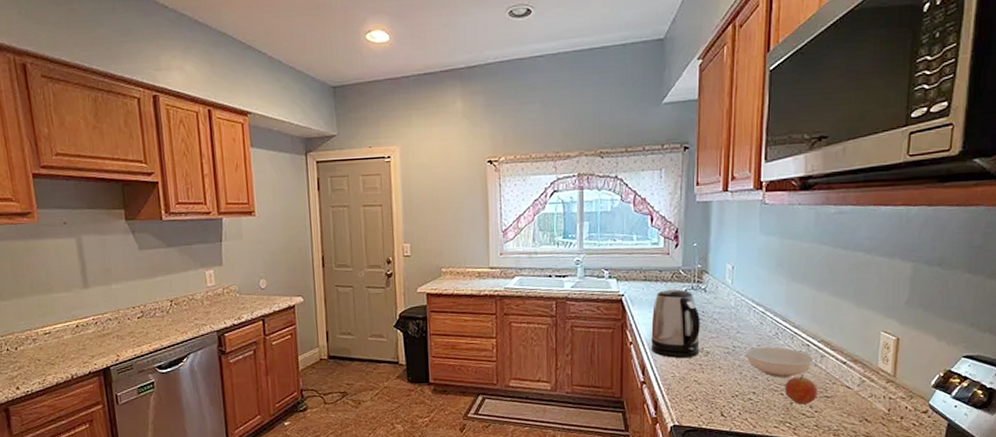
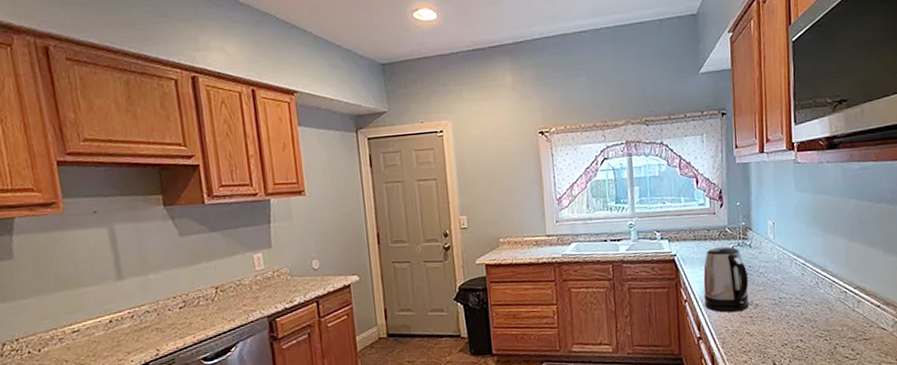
bowl: present [745,347,814,378] -> none [791,295,852,325]
fruit: present [785,374,818,405] -> none [828,319,858,349]

